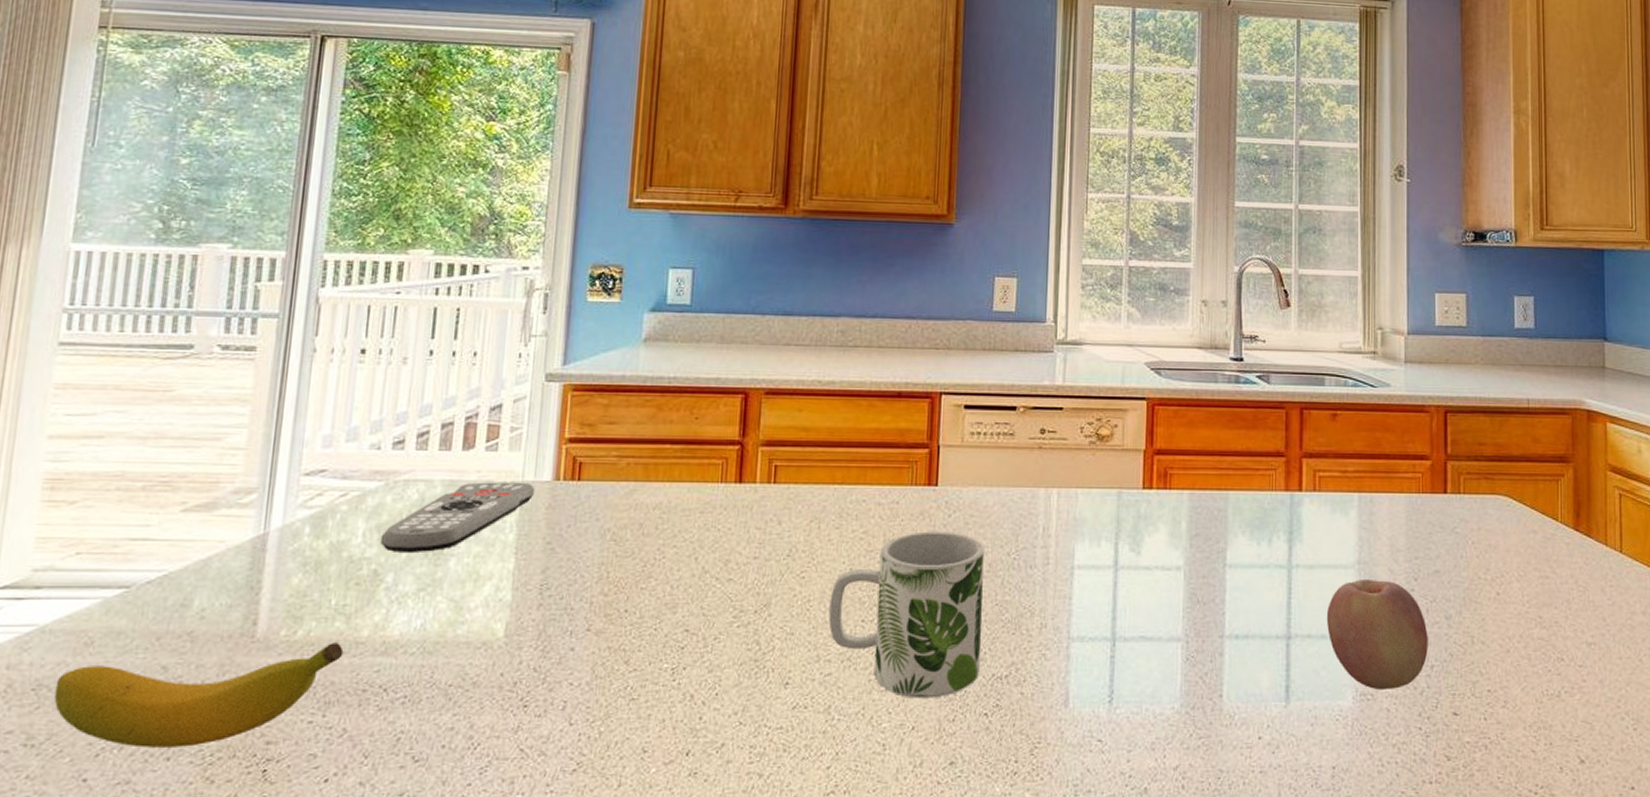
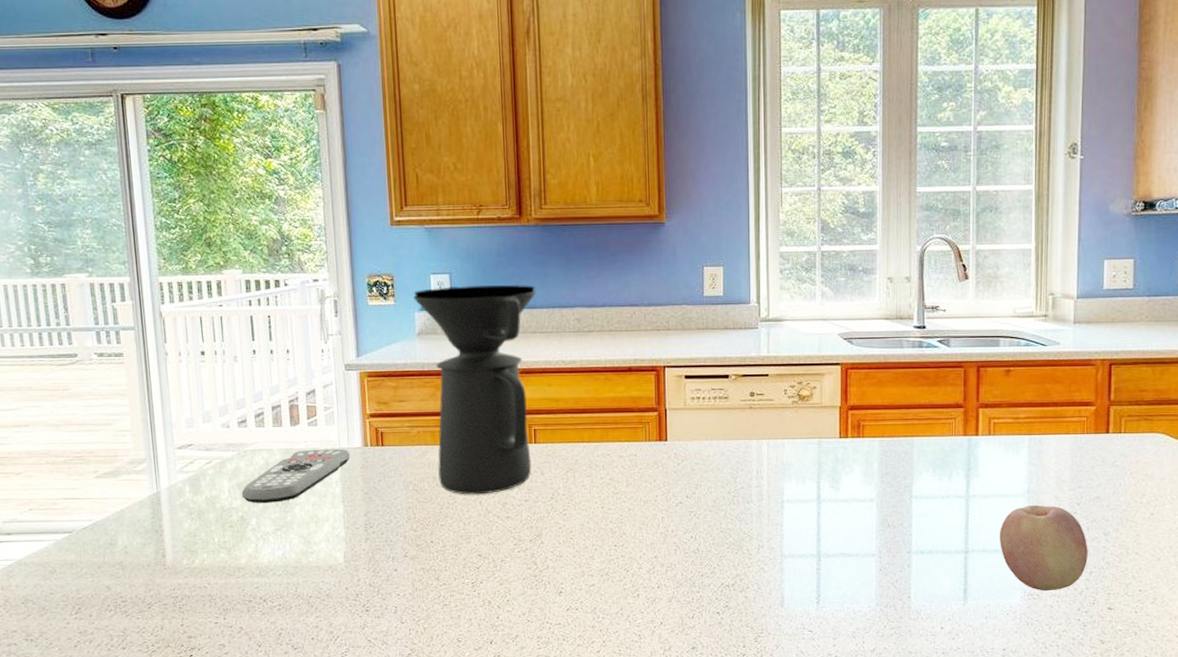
banana: present [54,643,344,748] -> none [37,568,230,641]
coffee maker: none [645,283,796,549] -> present [413,285,537,495]
mug: present [828,531,984,698] -> none [588,476,712,602]

